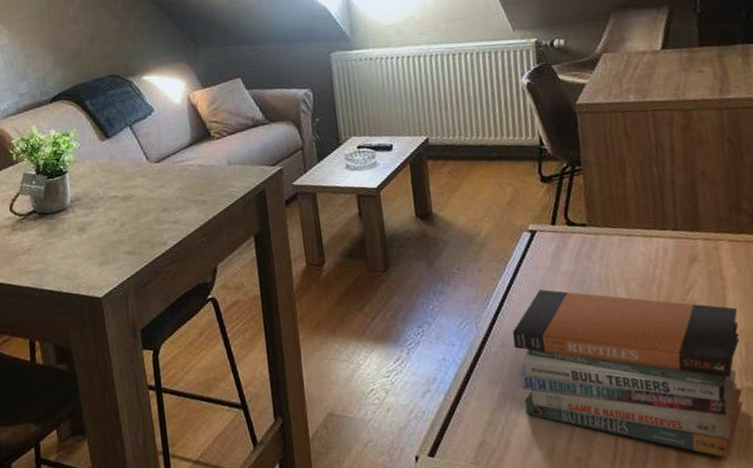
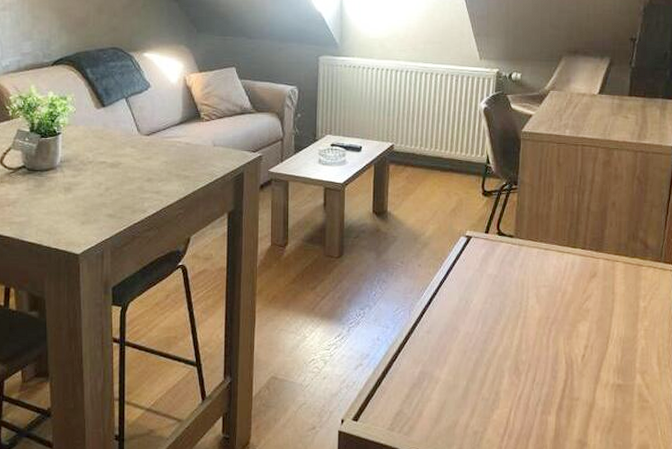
book stack: present [512,289,743,458] -> none [438,287,621,439]

